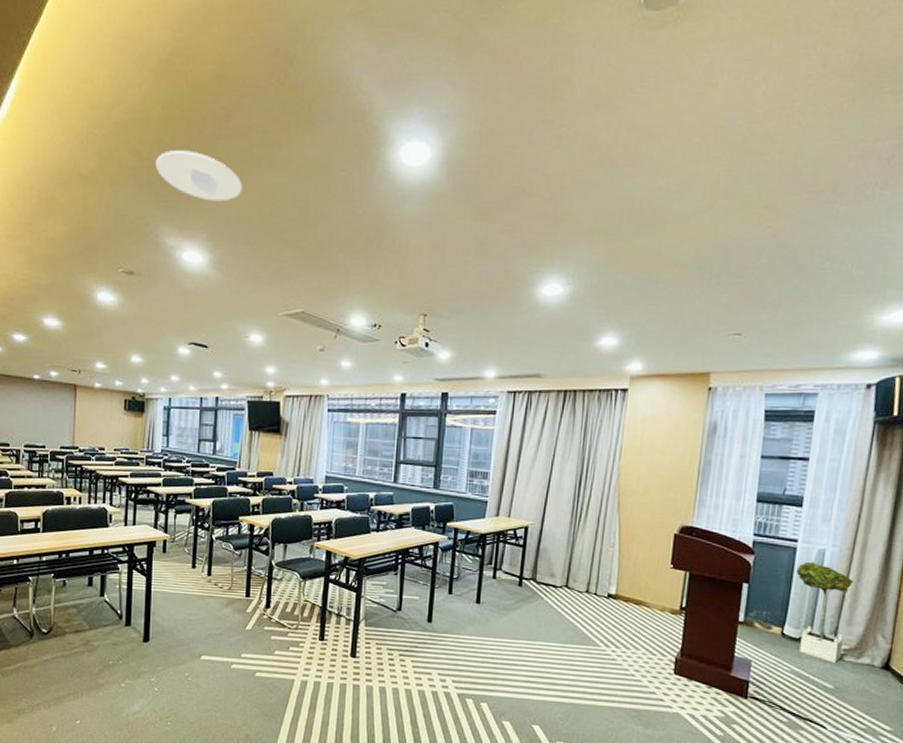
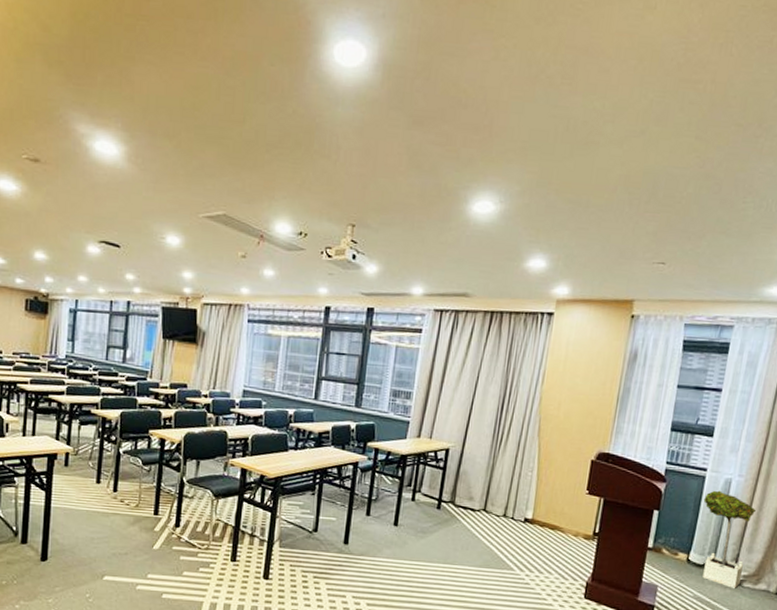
recessed light: present [156,150,242,202] -> none [67,28,163,89]

